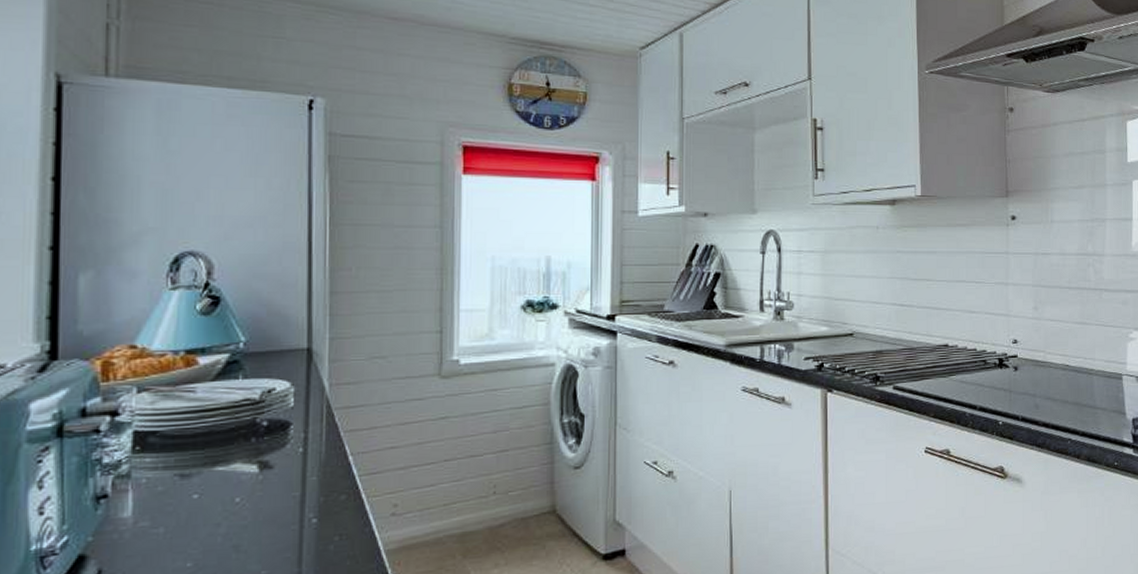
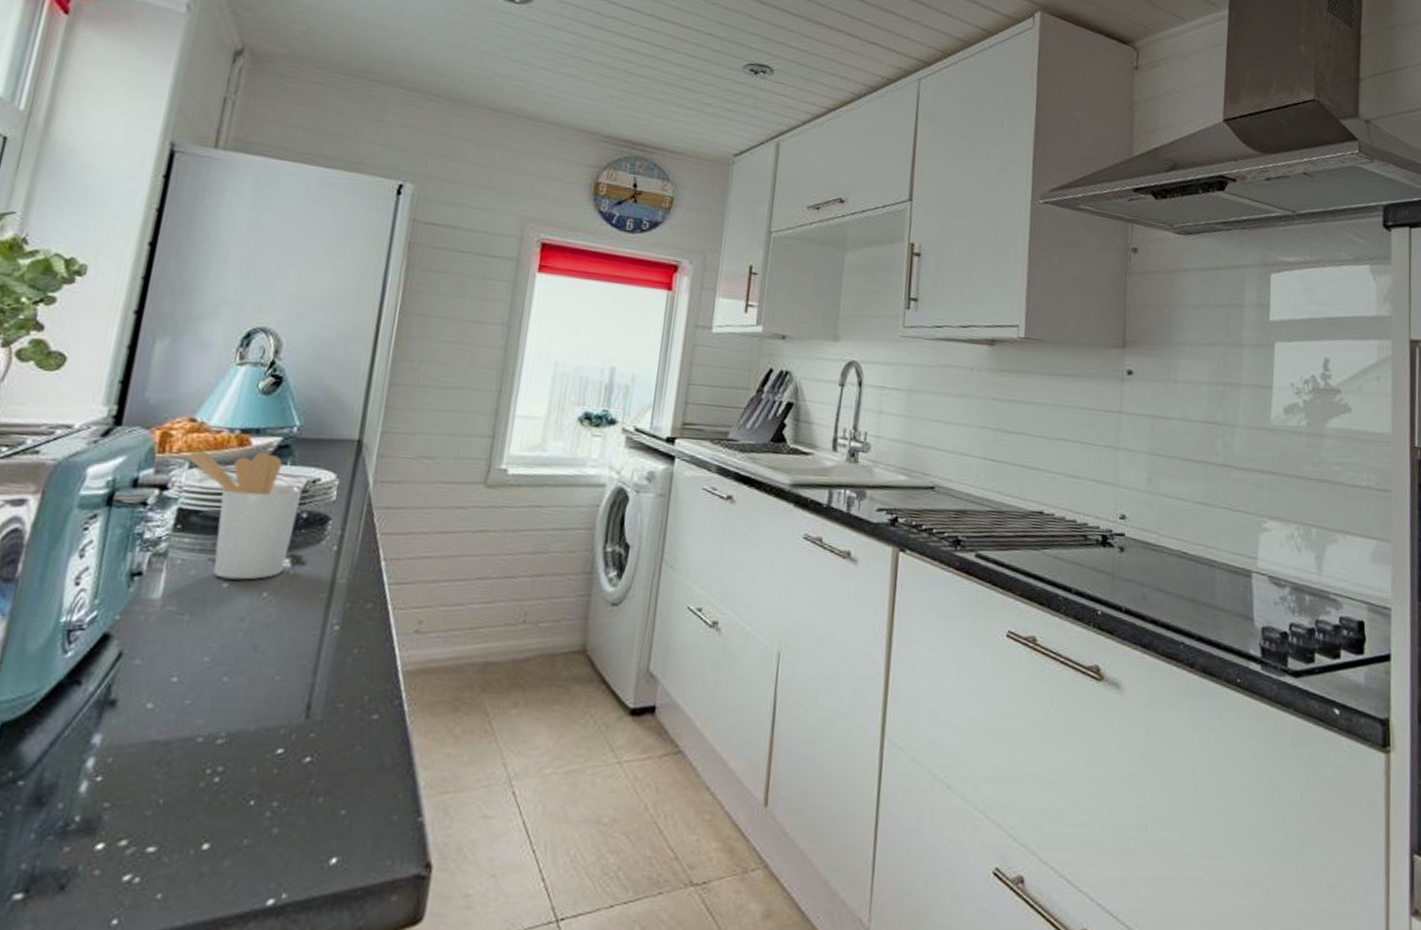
utensil holder: none [131,370,259,491] -> present [185,451,303,580]

